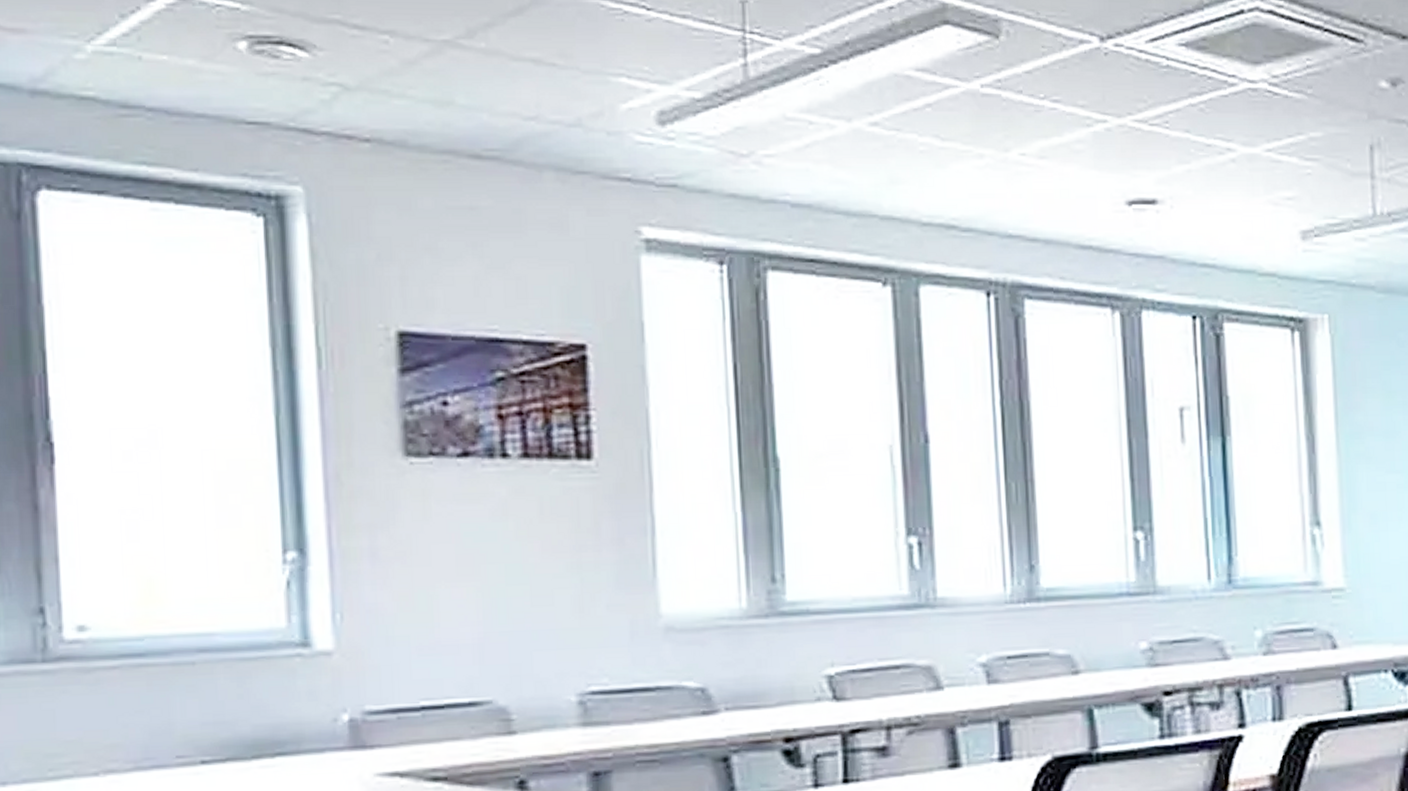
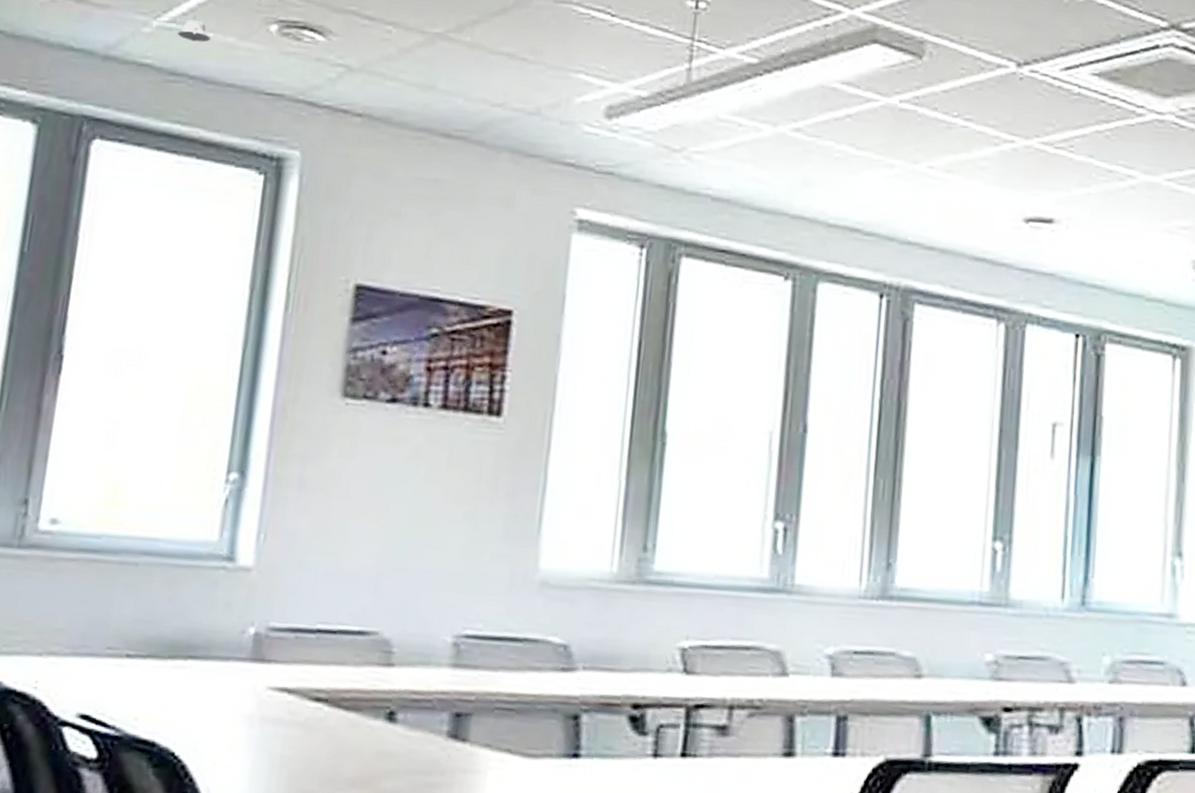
recessed light: none [120,41,164,67] -> present [177,19,211,42]

